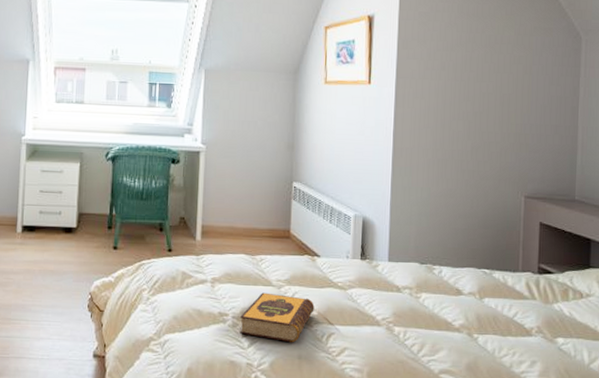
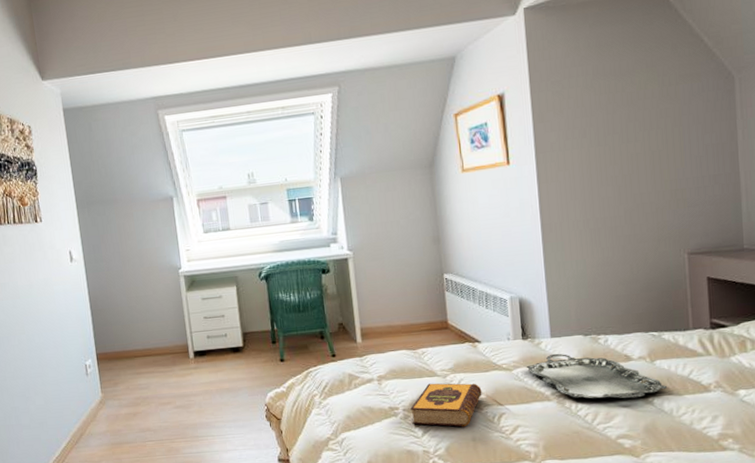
serving tray: none [360,278,493,334] -> present [526,353,668,399]

